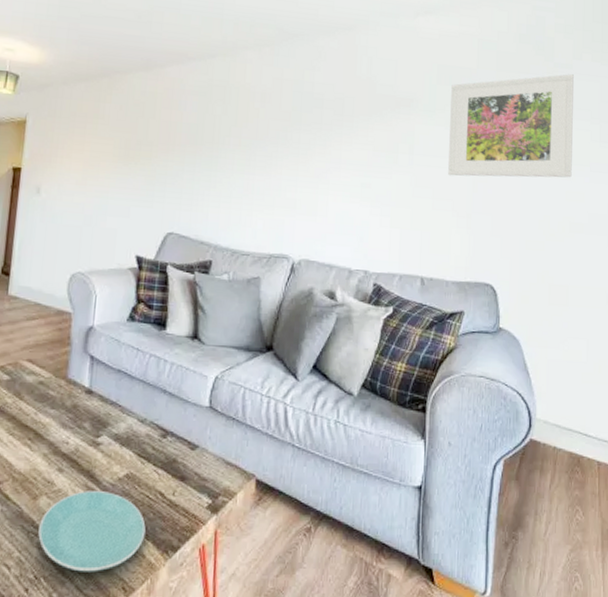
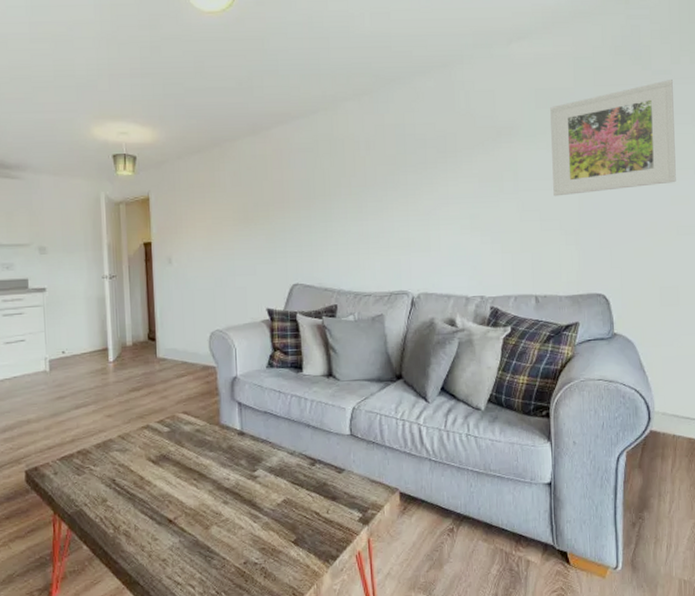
plate: present [38,491,146,572] -> none [214,516,307,585]

